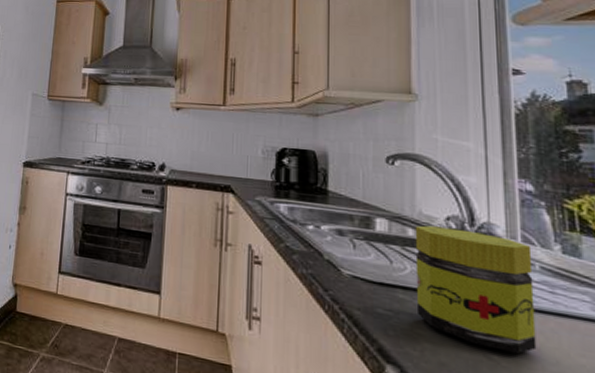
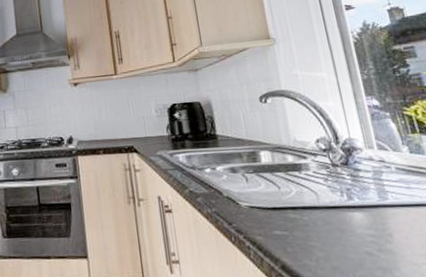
jar: present [415,225,537,354] -> none [293,148,405,246]

